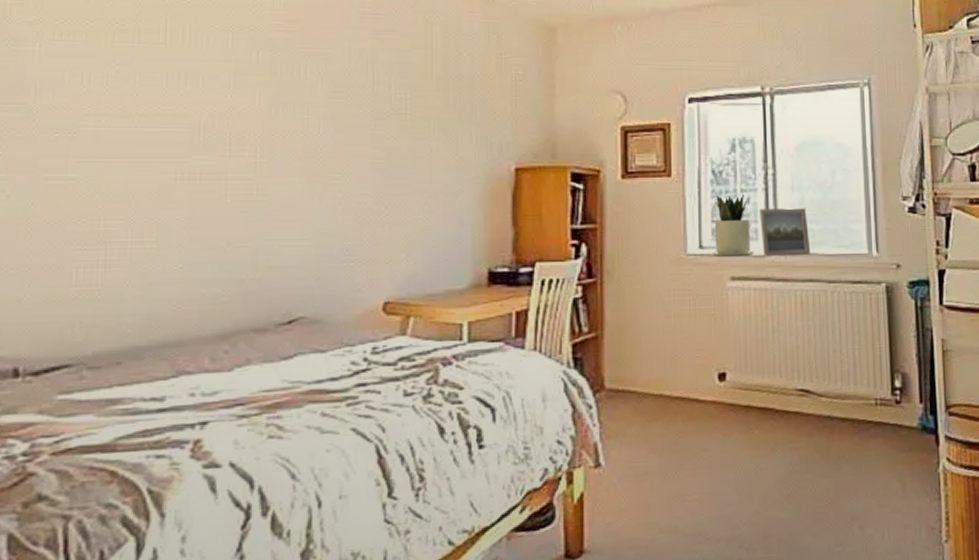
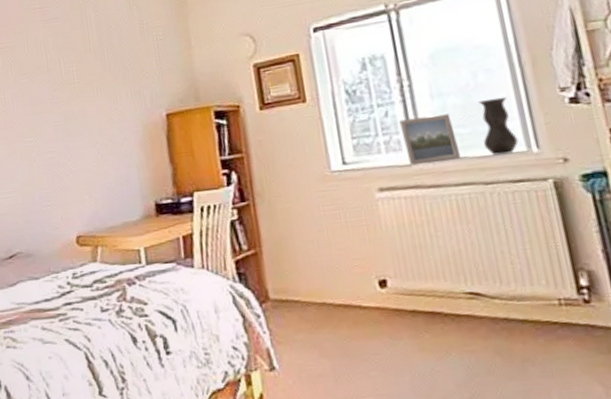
planter: present [712,193,754,258] -> none [352,108,400,171]
vase: none [832,198,862,255] -> present [478,96,519,156]

